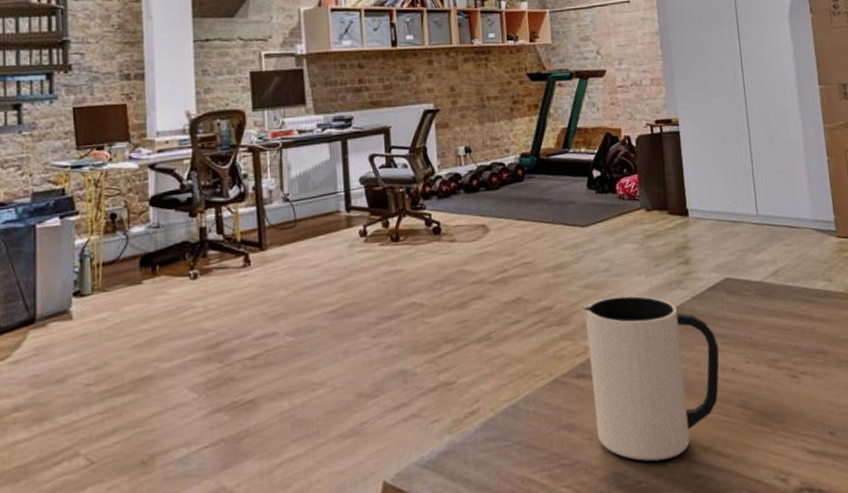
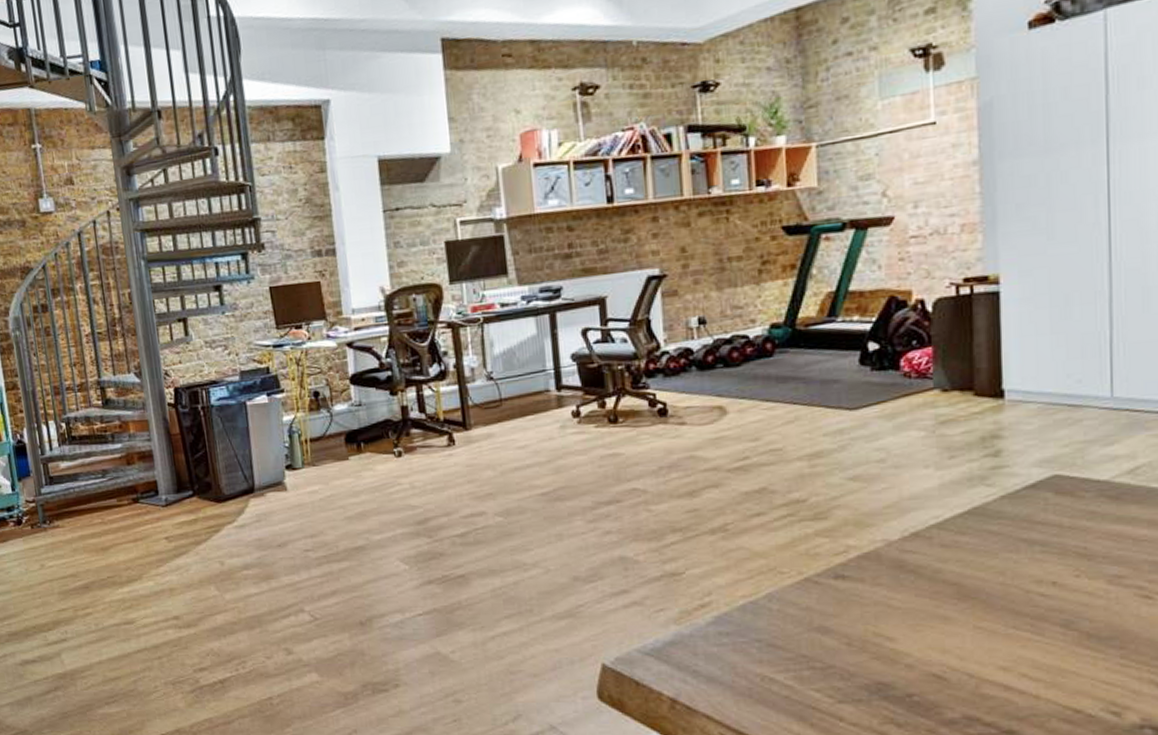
mug: present [581,295,719,461] -> none [844,491,1035,675]

